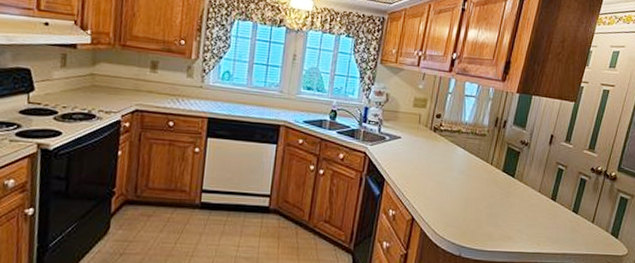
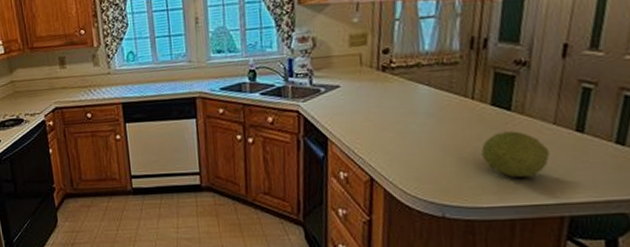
fruit: none [492,193,534,231] -> present [481,131,550,178]

